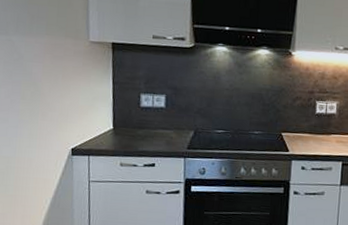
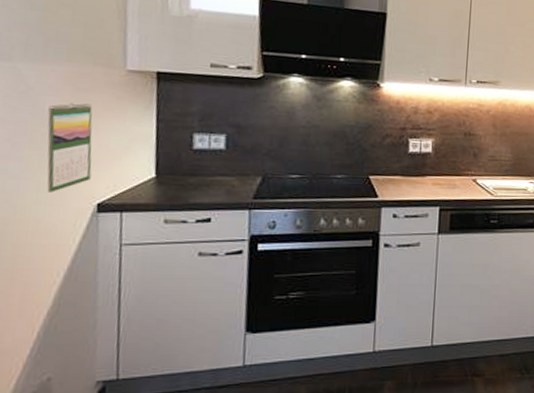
calendar: none [34,68,67,139] -> present [47,103,93,192]

